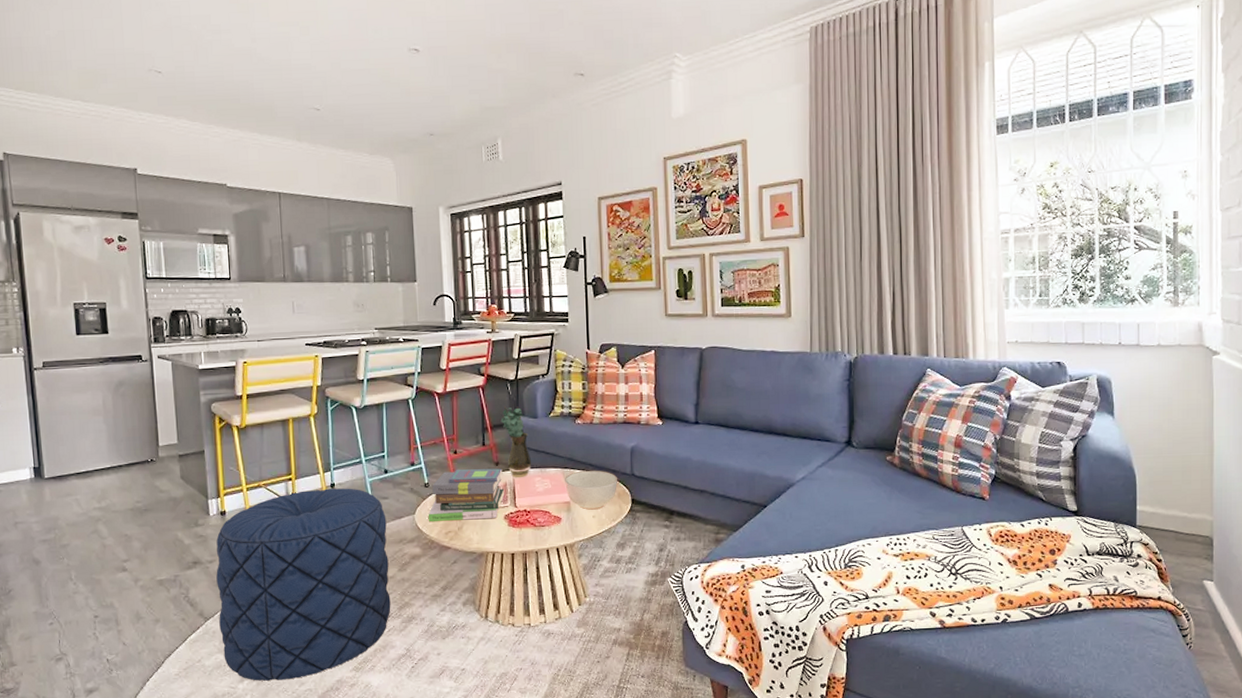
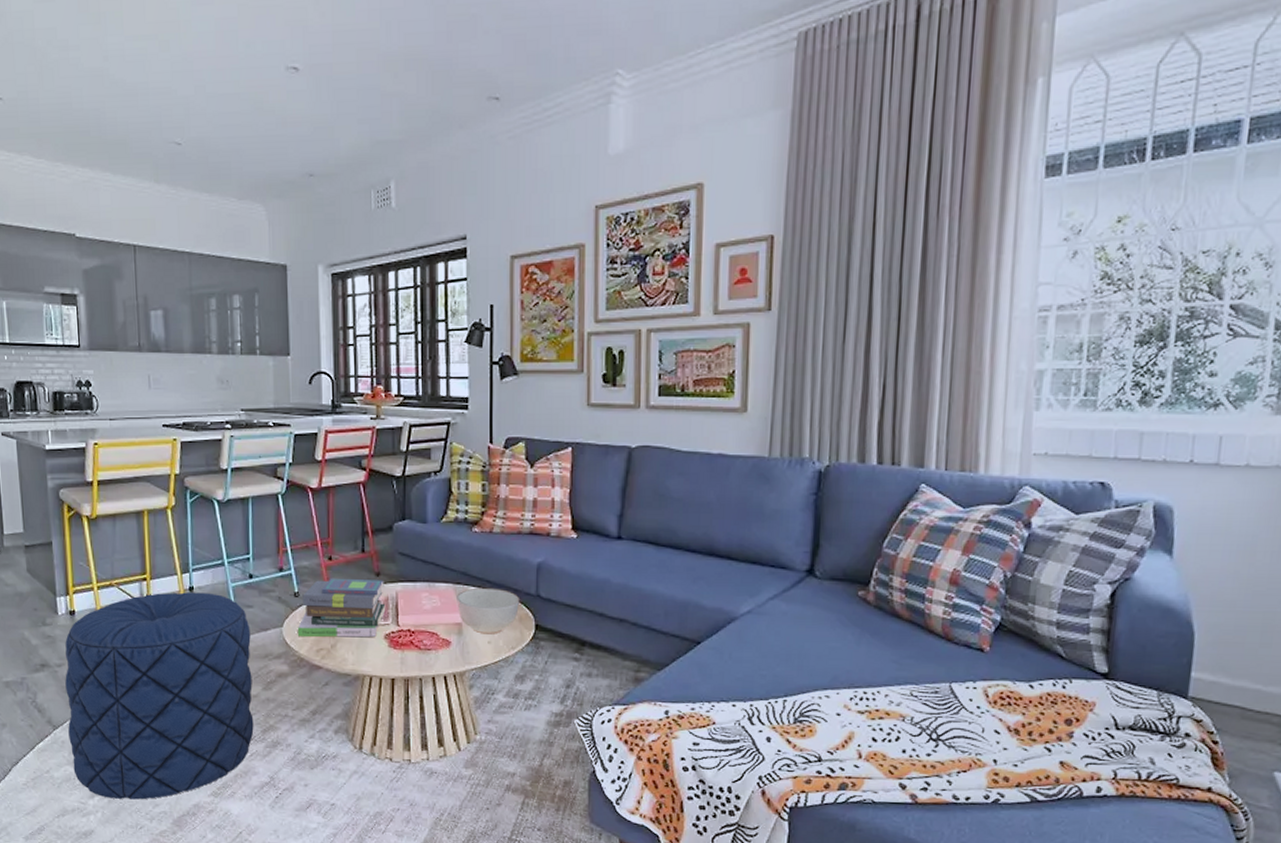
vase: present [500,405,532,478] -> none [383,506,419,593]

